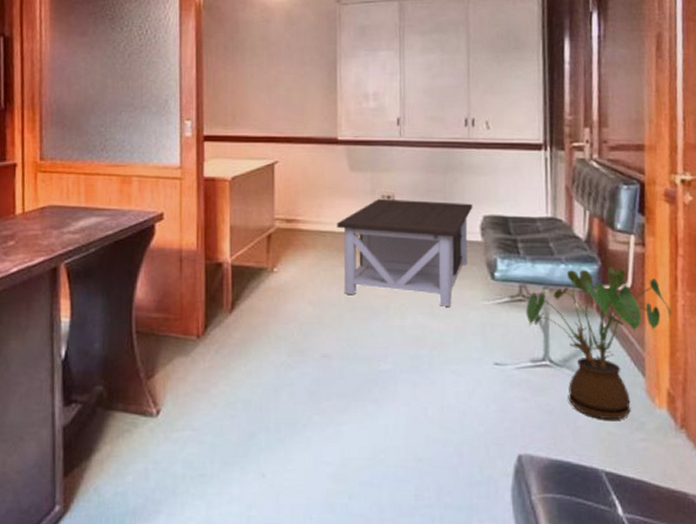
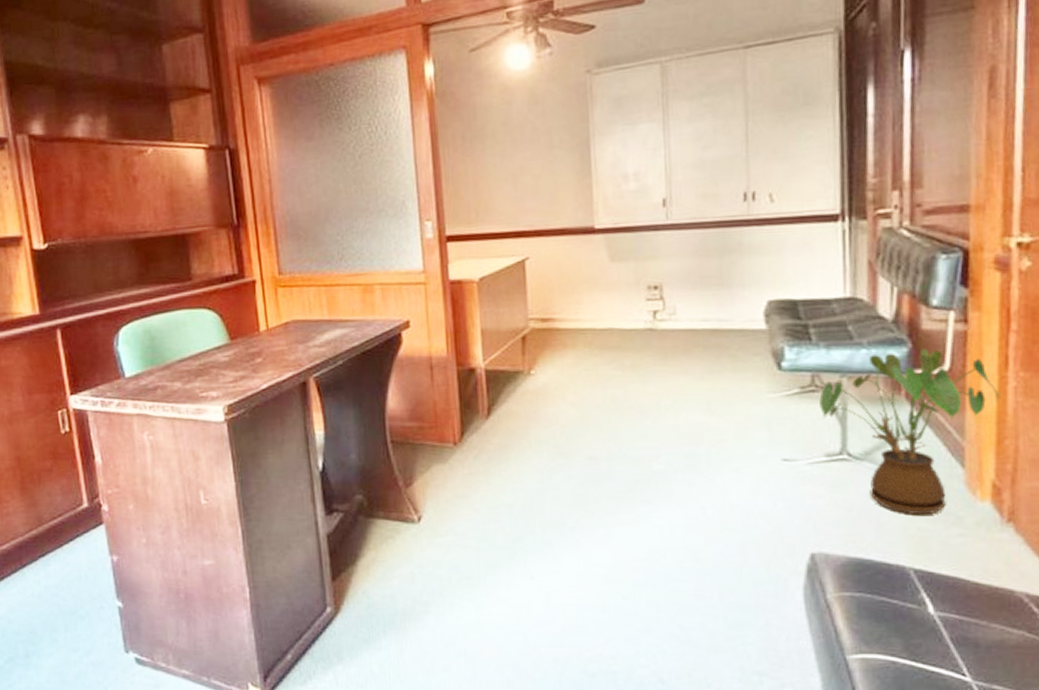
coffee table: present [337,198,473,307] -> none [597,287,755,402]

